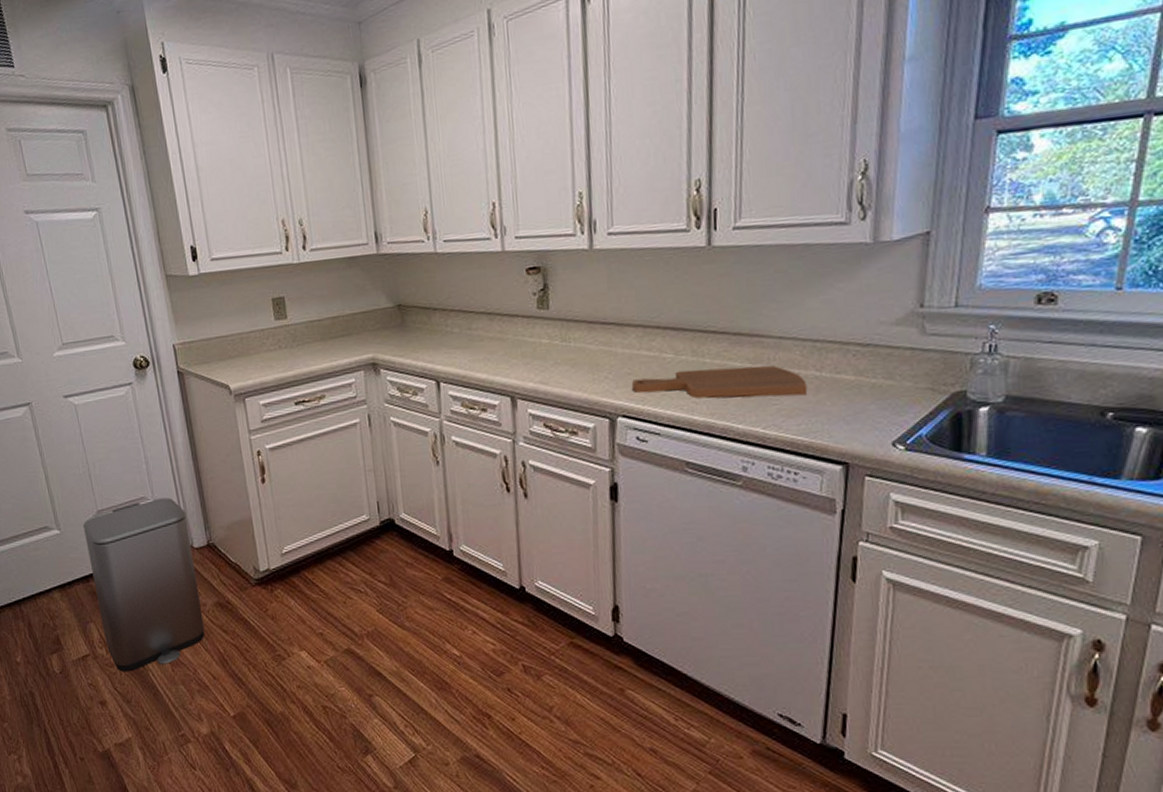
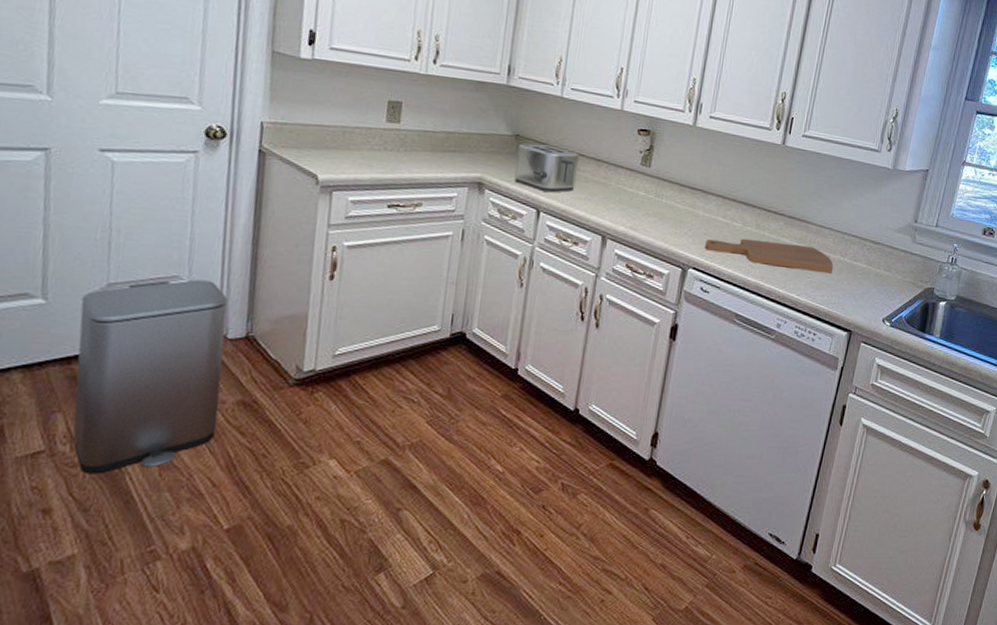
toaster: none [403,308,471,361] -> present [513,143,580,193]

